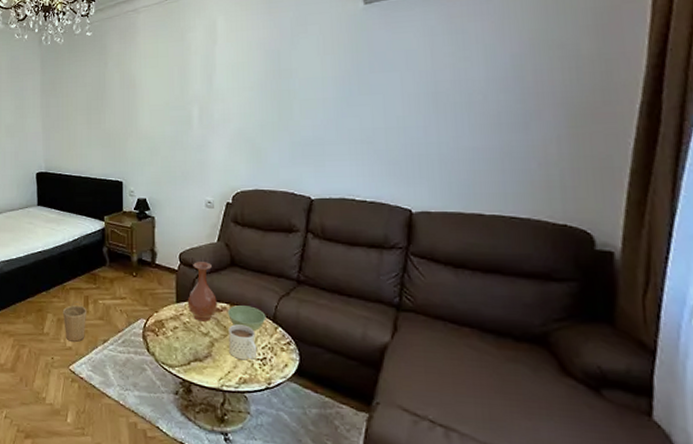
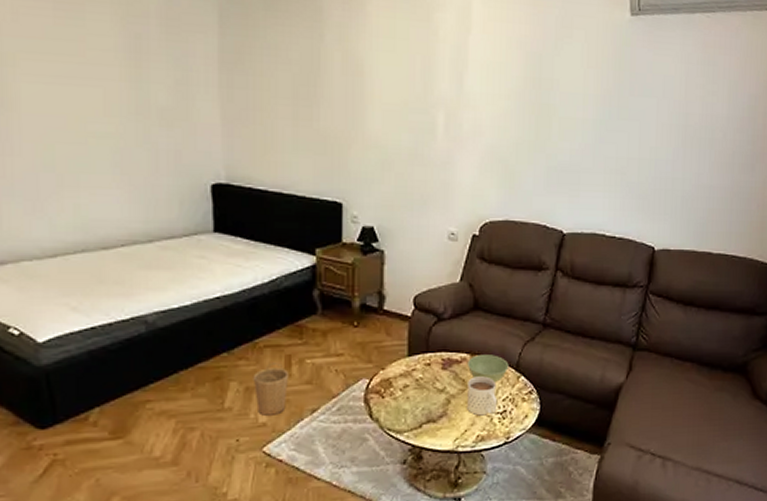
vase: present [187,262,217,322] -> none [421,306,456,376]

